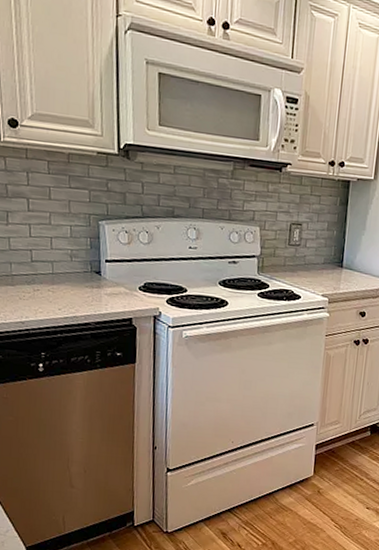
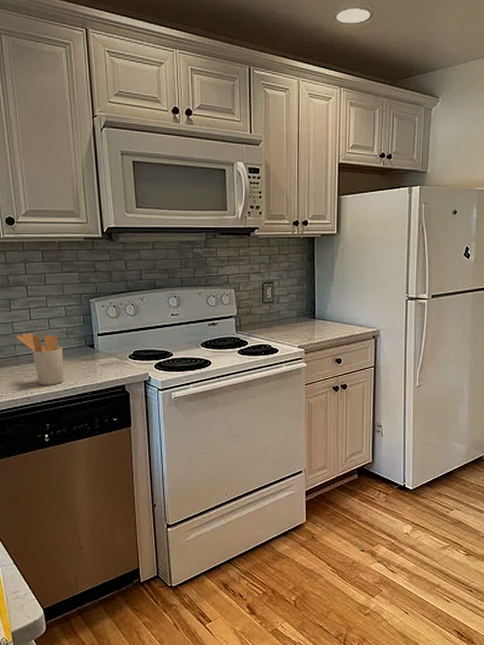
utensil holder: none [12,251,66,311] -> present [16,333,64,385]

